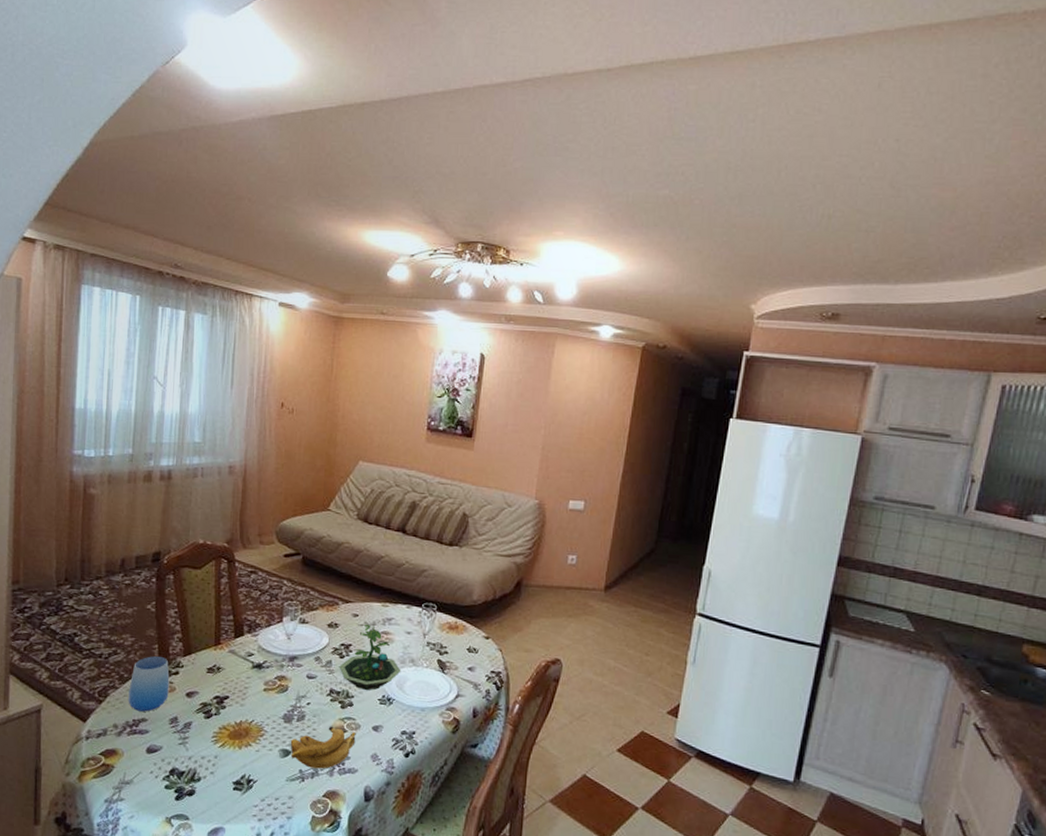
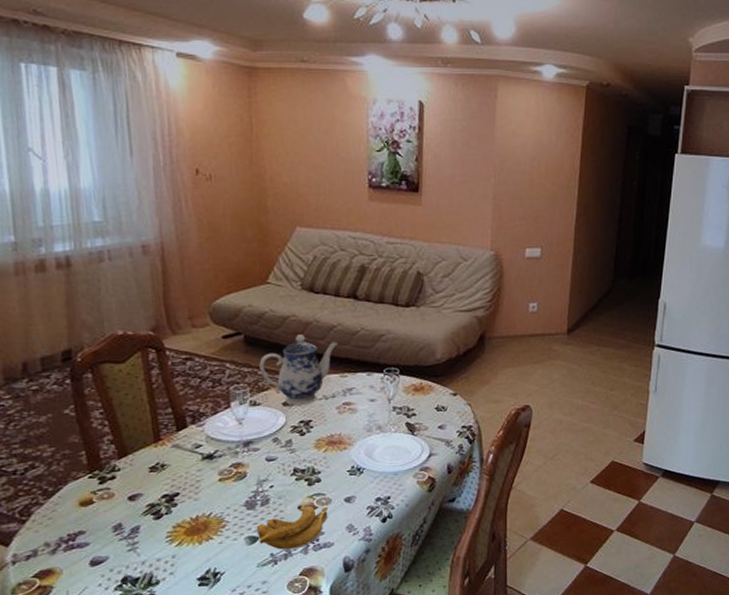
cup: present [128,656,170,712] -> none [56,463,107,525]
teapot: none [312,561,383,629] -> present [259,335,337,405]
terrarium: present [339,624,401,691] -> none [300,397,369,465]

